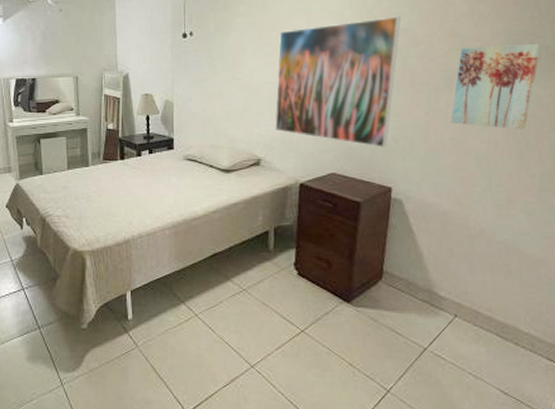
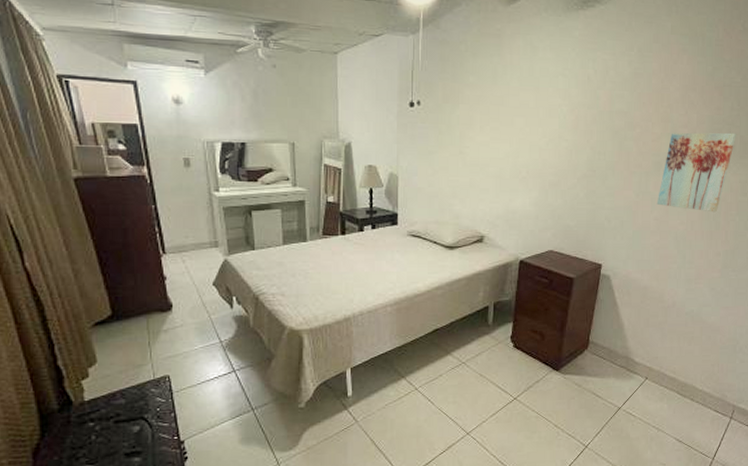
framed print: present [275,16,401,147] -> none [499,98,621,226]

